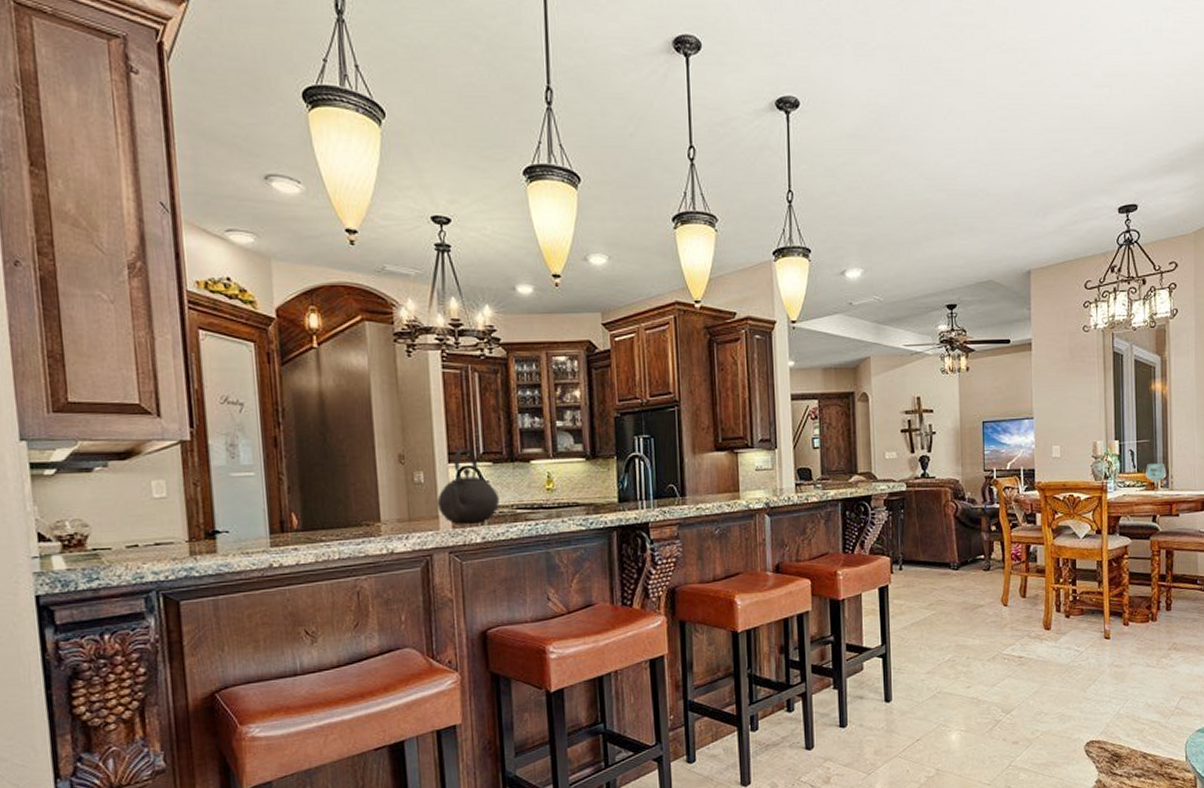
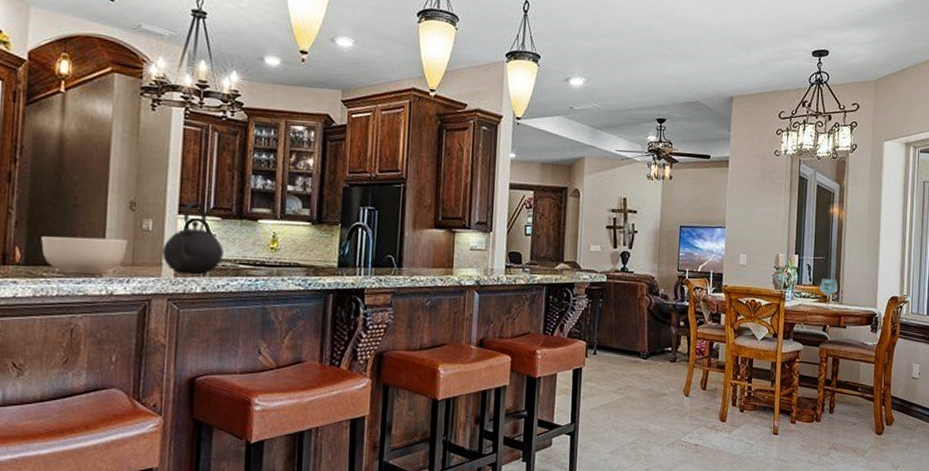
bowl: none [315,494,402,537] -> present [41,236,128,276]

